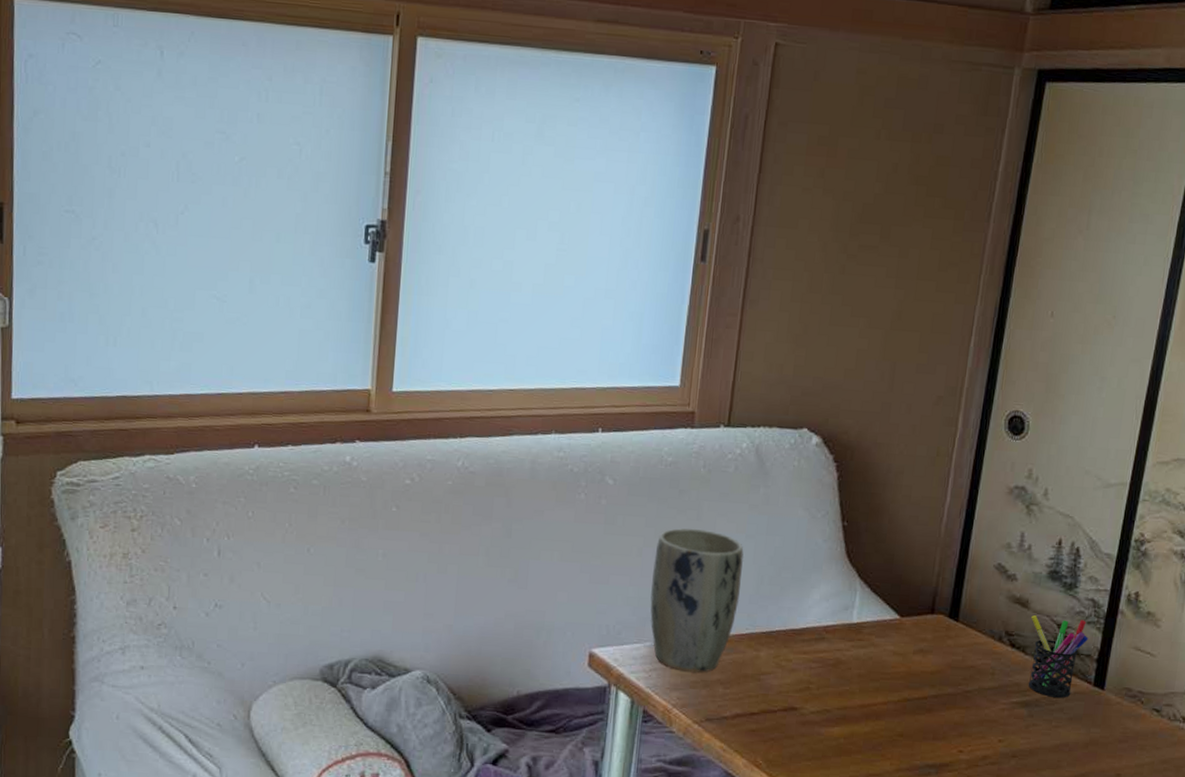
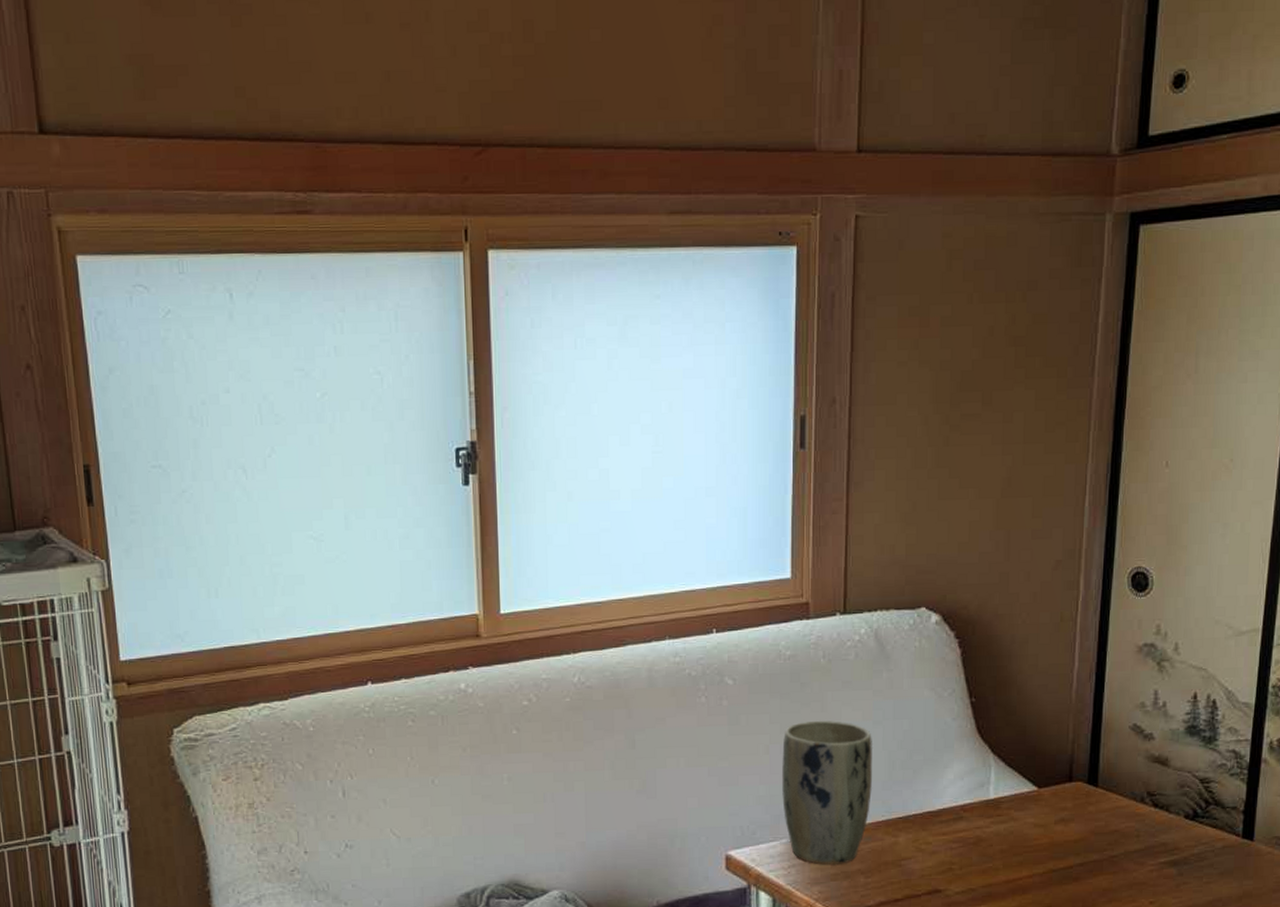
pen holder: present [1028,615,1088,698] -> none [1172,772,1233,854]

